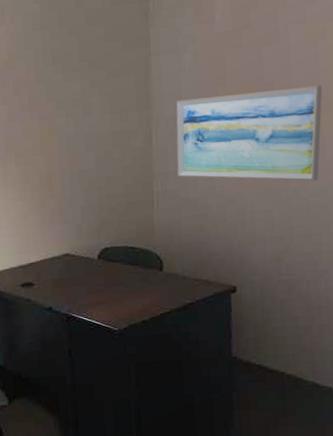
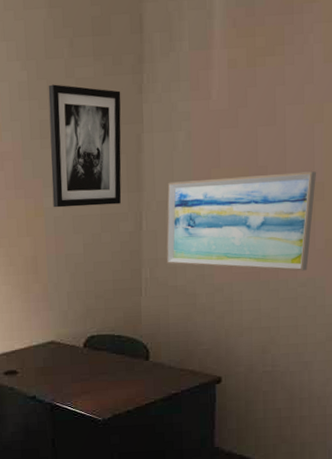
wall art: none [59,14,132,128] -> present [48,84,122,208]

